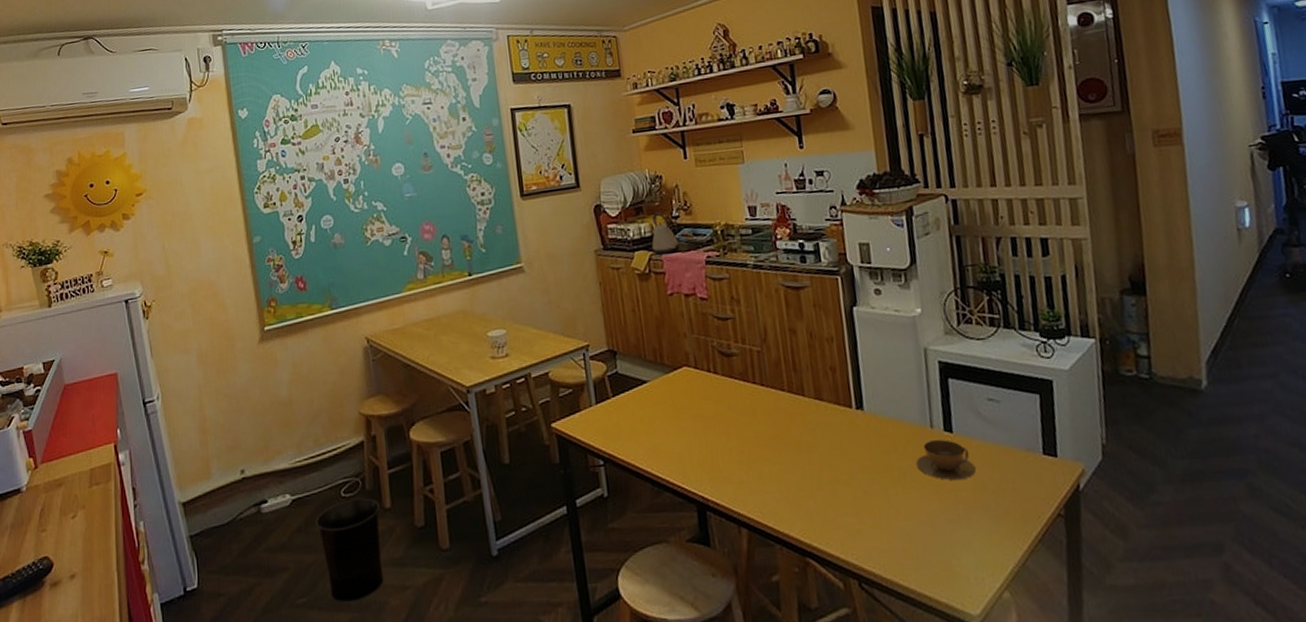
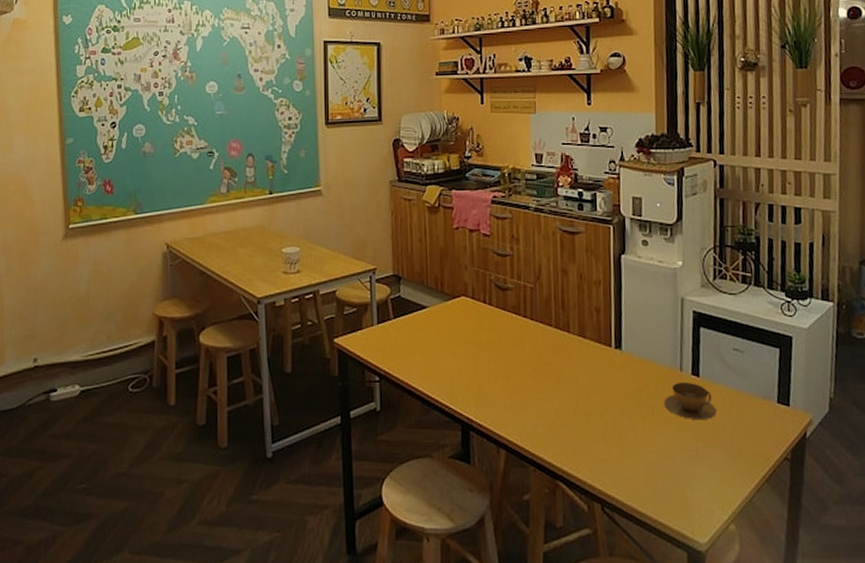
waste bin: present [315,498,384,602] -> none [102,394,164,490]
kettle: present [651,212,679,256] -> none [443,151,469,192]

